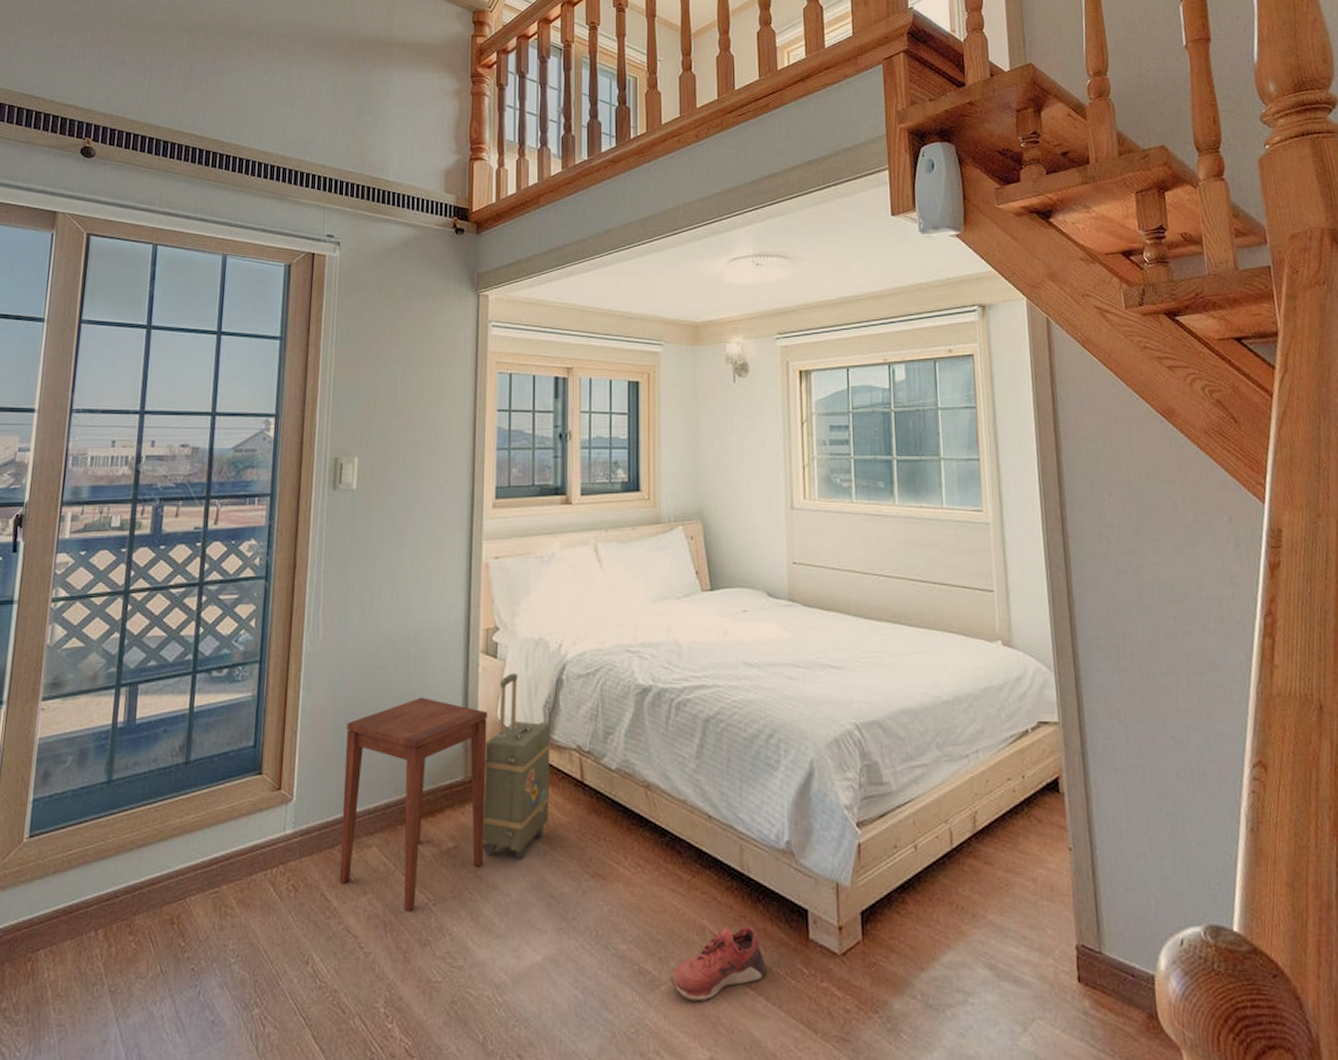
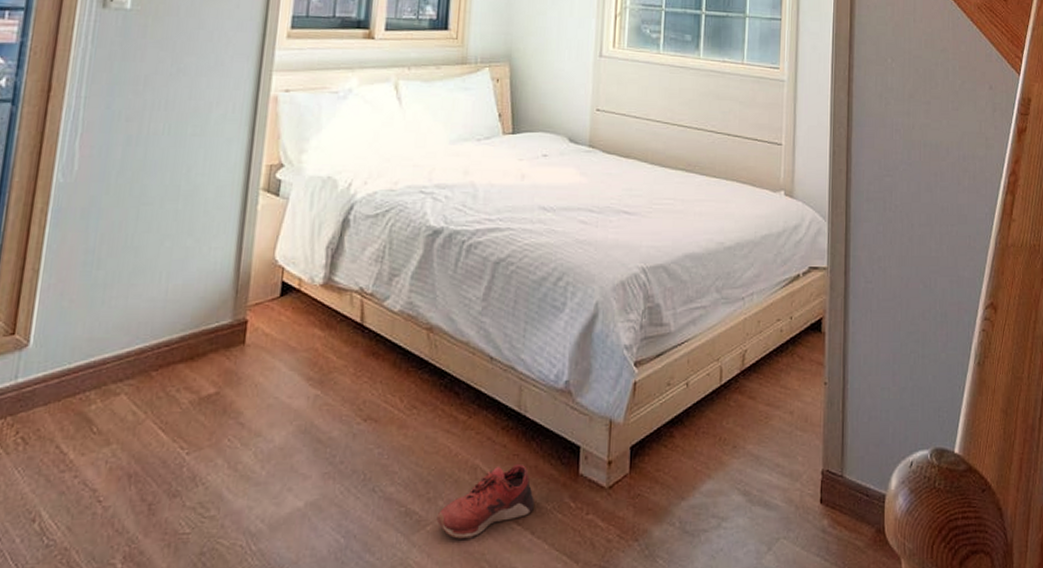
side table: present [339,697,488,912] -> none [78,236,264,462]
suitcase: present [482,673,551,860] -> none [247,212,333,405]

